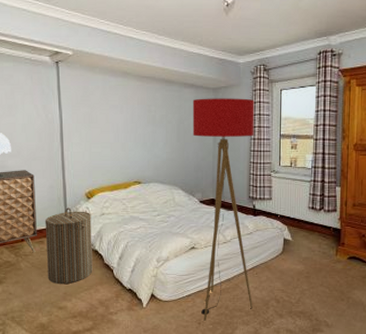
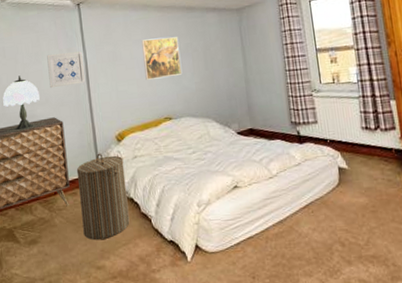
wall art: none [21,108,59,142] -> present [47,51,85,89]
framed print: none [118,106,155,145] -> present [141,37,183,80]
floor lamp: present [192,98,254,321] -> none [216,14,313,274]

